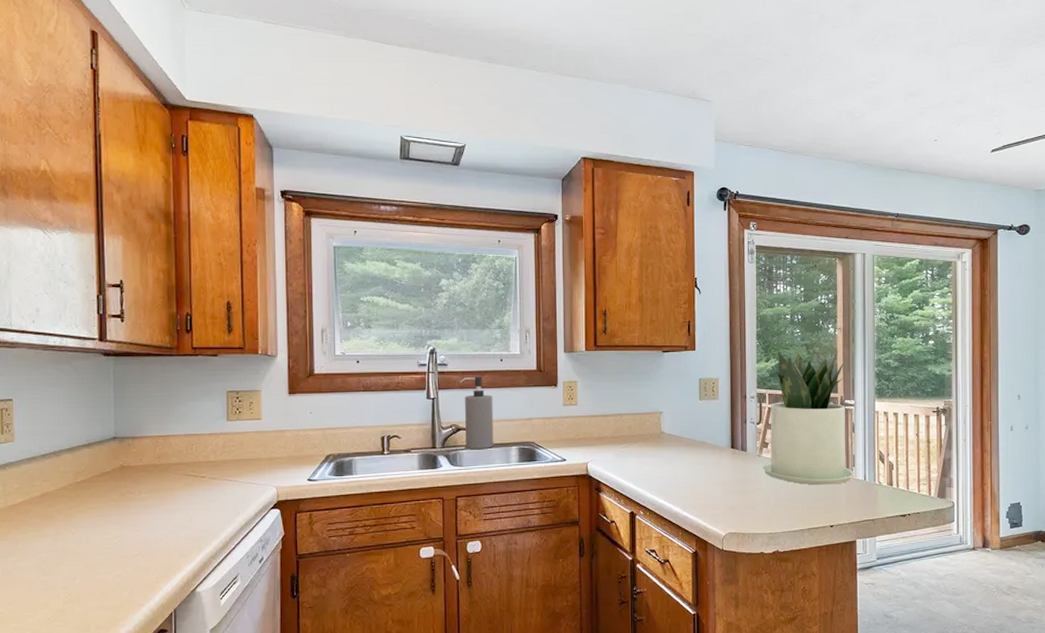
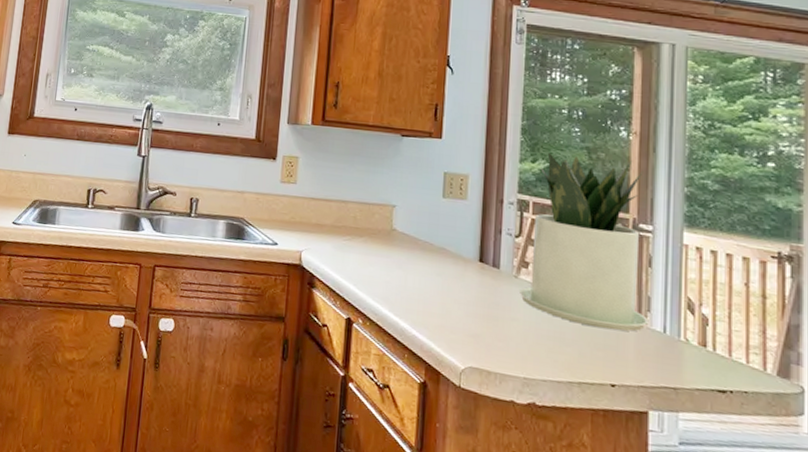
soap dispenser: present [460,376,494,450] -> none [171,138,206,218]

